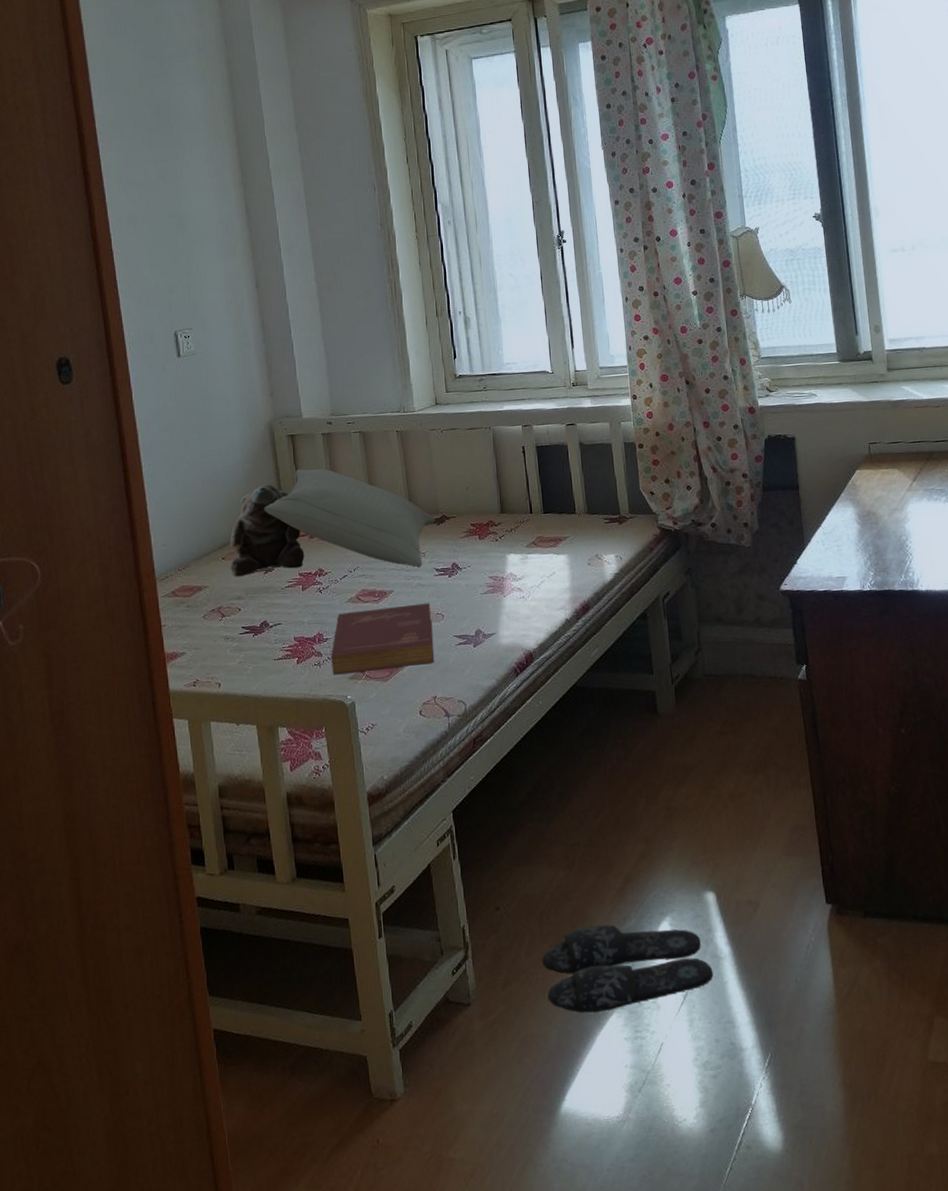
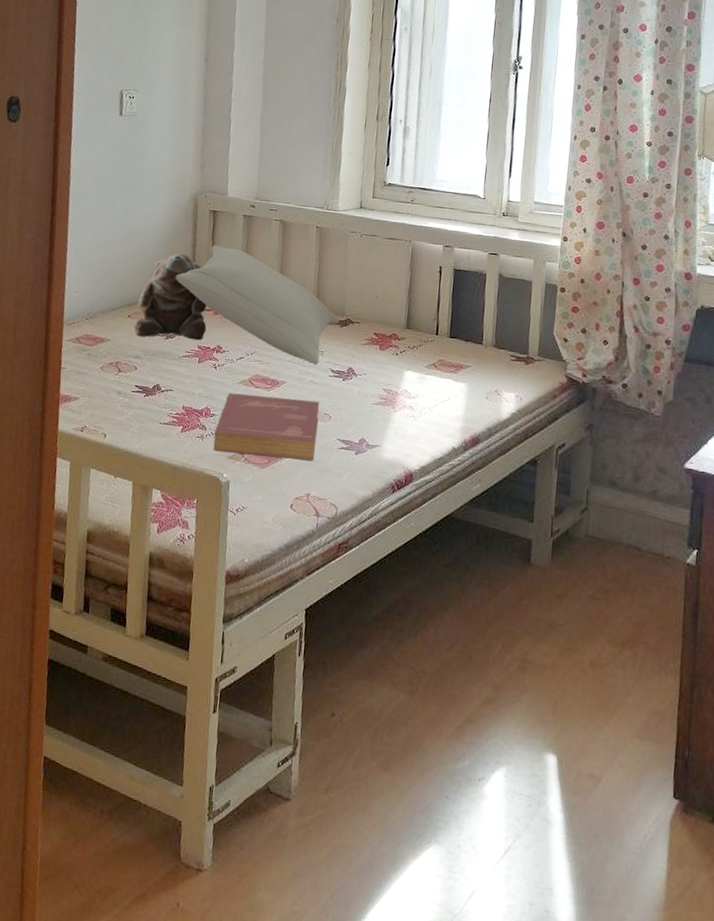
slippers: present [542,924,713,1013] -> none [367,755,540,846]

